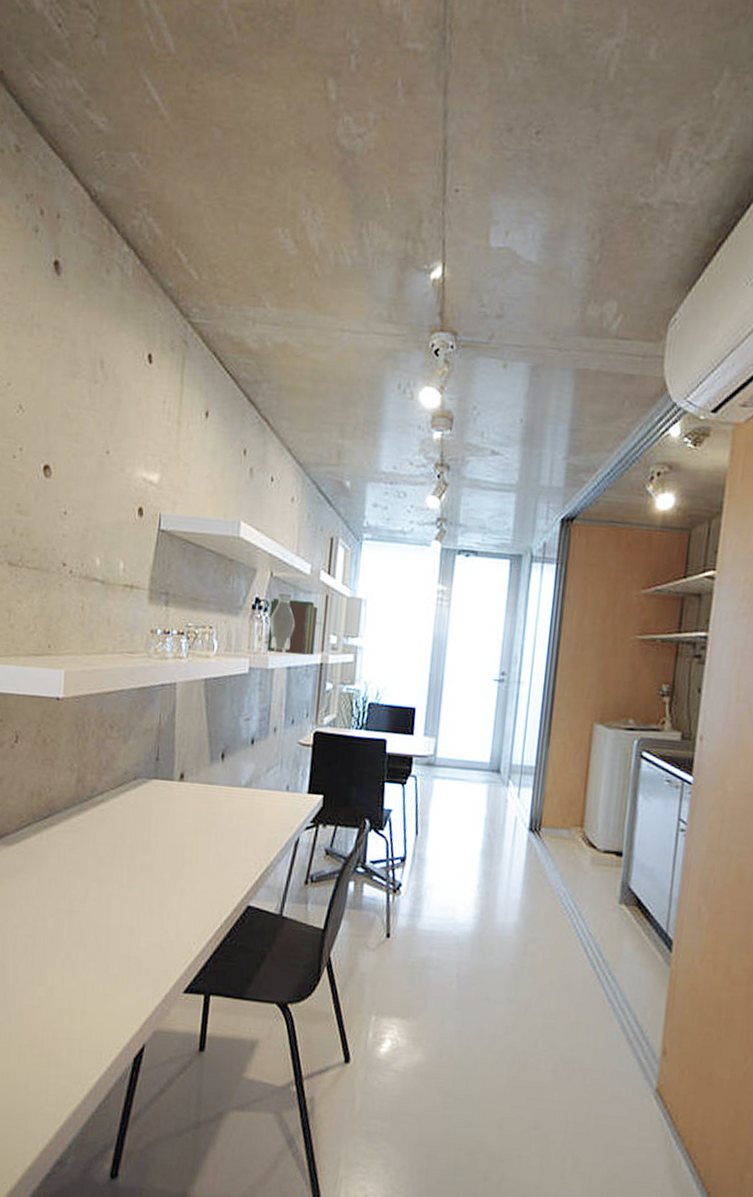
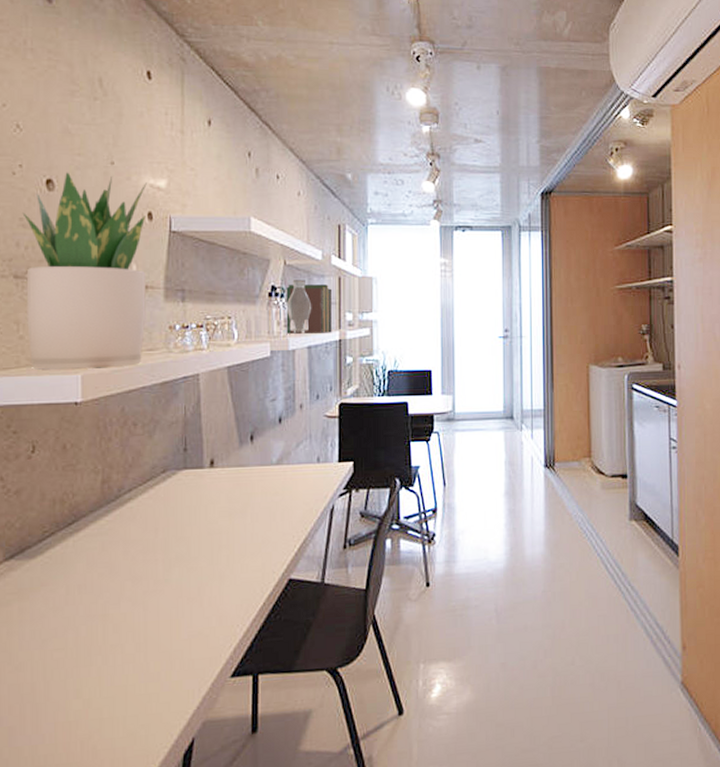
planter: none [17,459,140,667] -> present [22,172,147,370]

